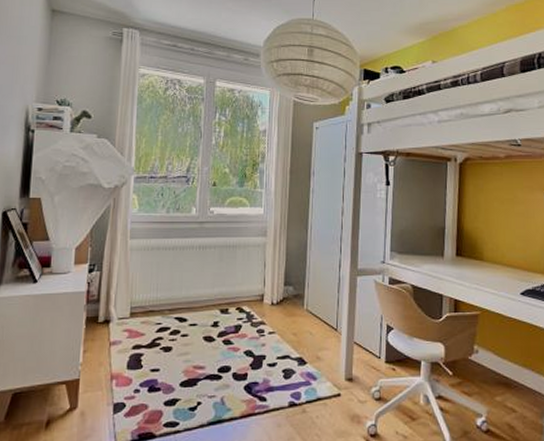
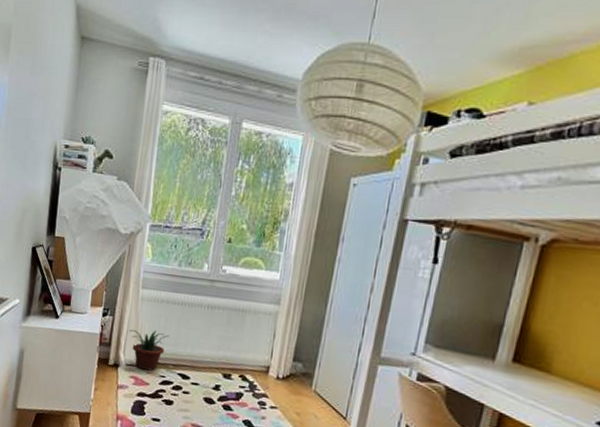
potted plant: none [119,278,162,320] -> present [129,330,169,371]

